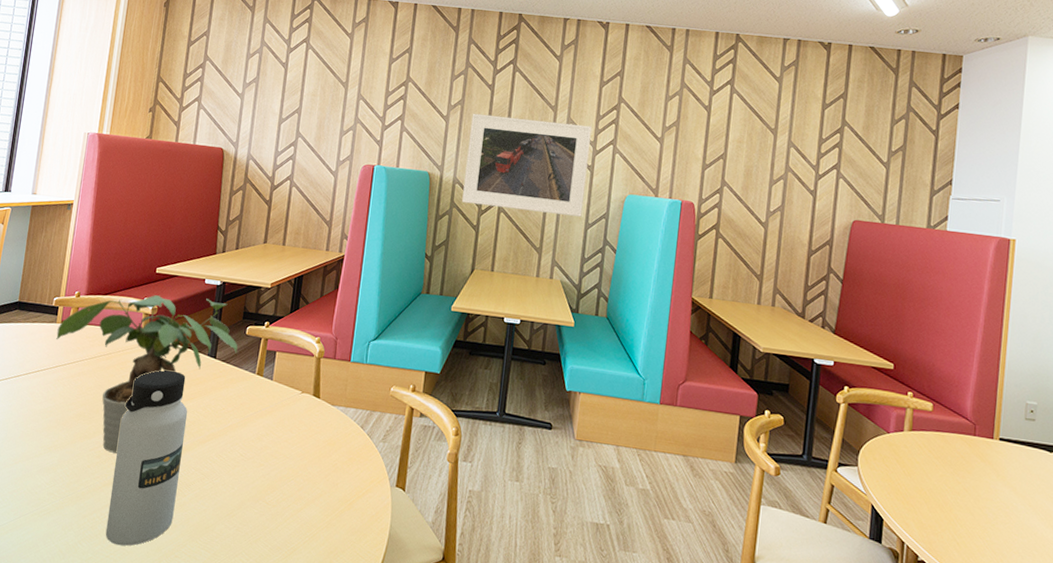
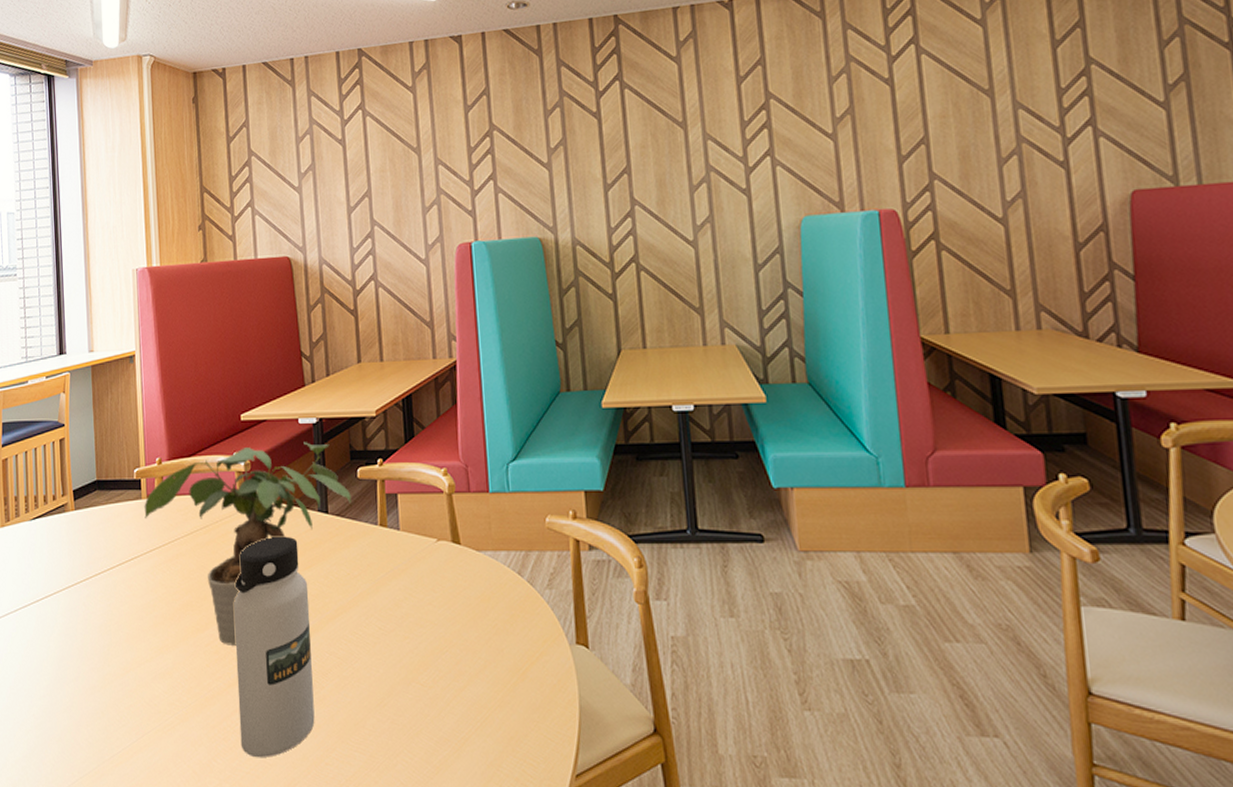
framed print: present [462,113,592,217] -> none [579,137,747,268]

